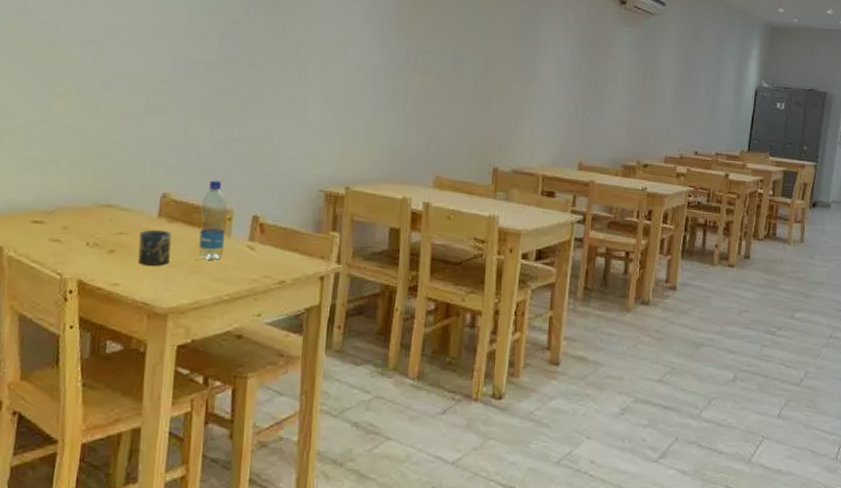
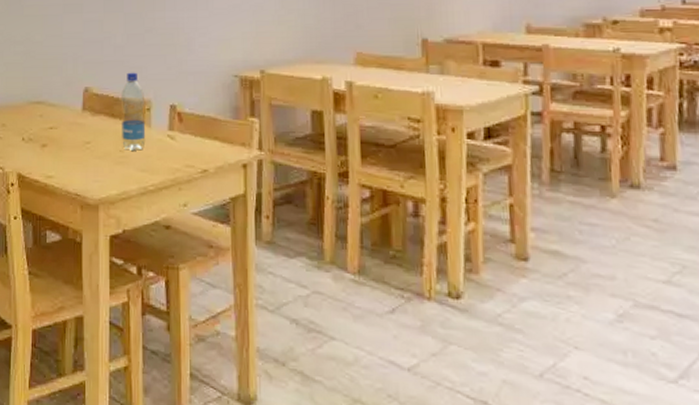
cup: present [137,229,172,266] -> none [67,123,96,158]

